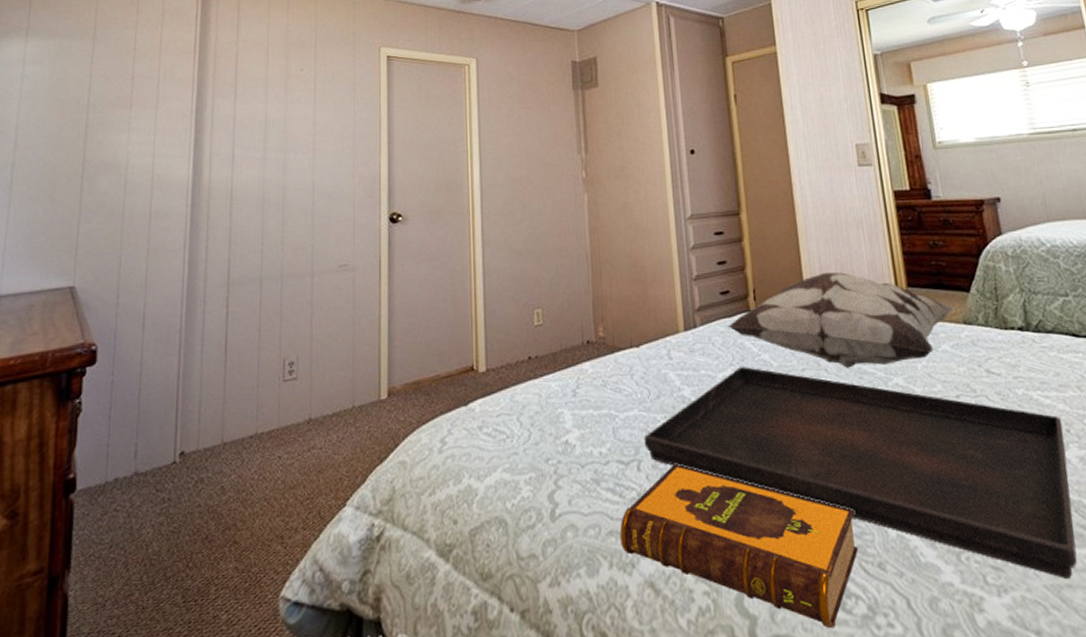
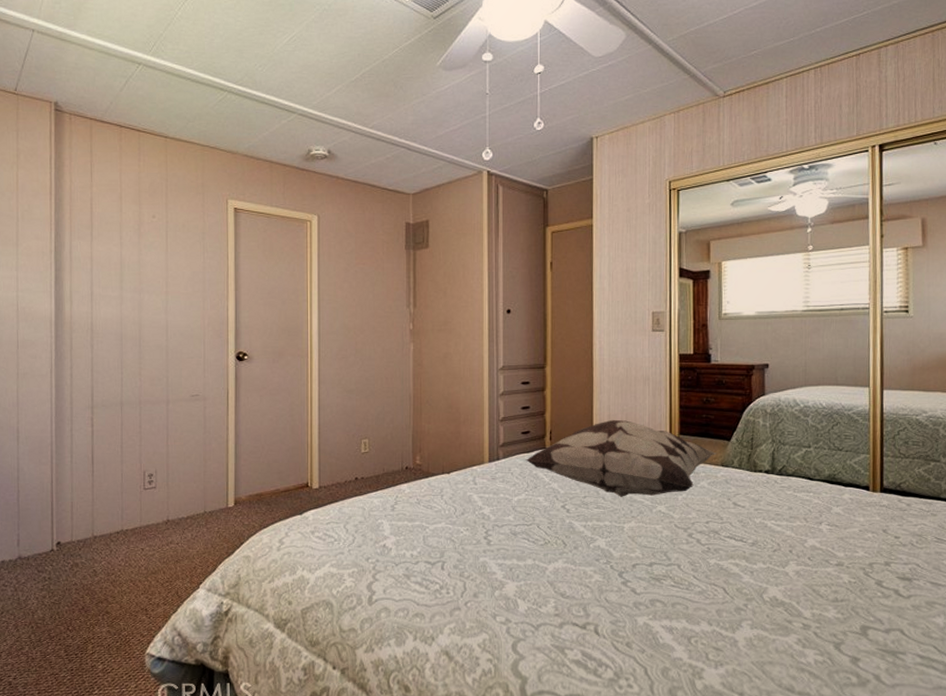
hardback book: present [619,464,858,629] -> none [423,566,612,688]
serving tray: present [643,367,1078,579] -> none [448,493,787,657]

